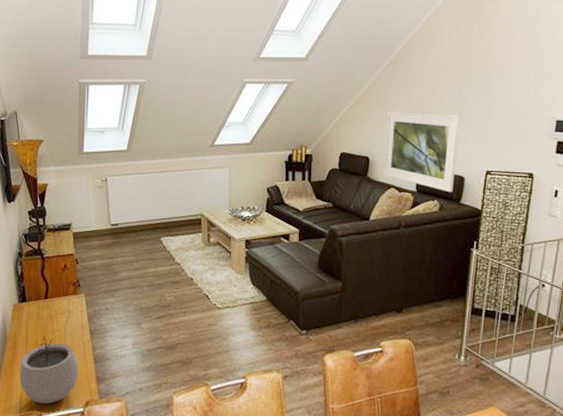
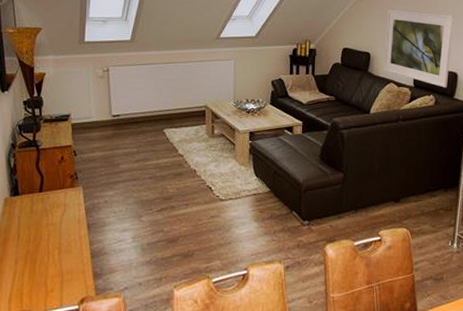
plant pot: present [19,336,78,404] -> none [9,231,74,302]

